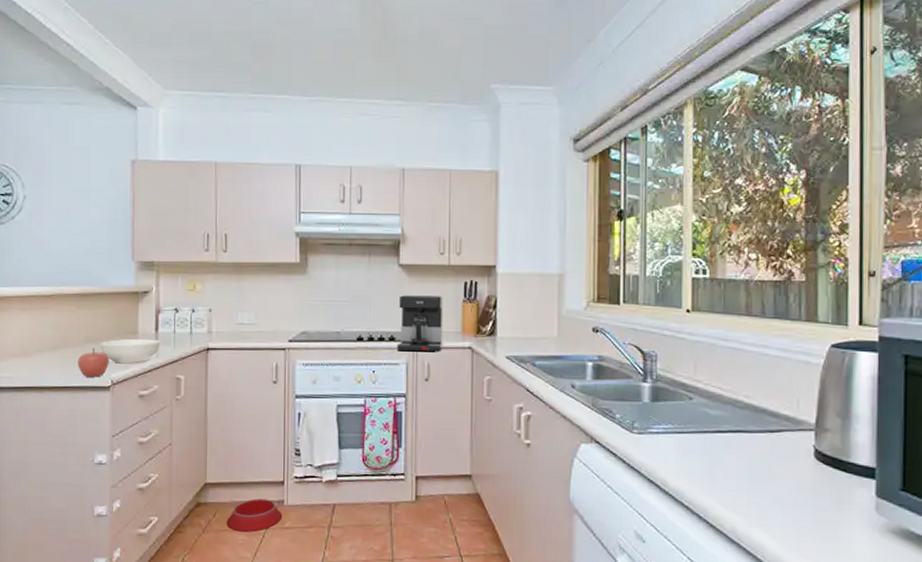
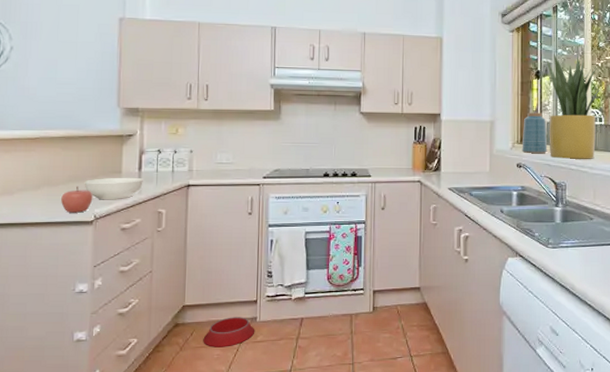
coffee maker: present [397,295,444,352] -> none [358,138,398,186]
vase: none [599,263,633,316] -> present [522,112,548,154]
planter: none [632,187,706,322] -> present [546,53,601,159]

